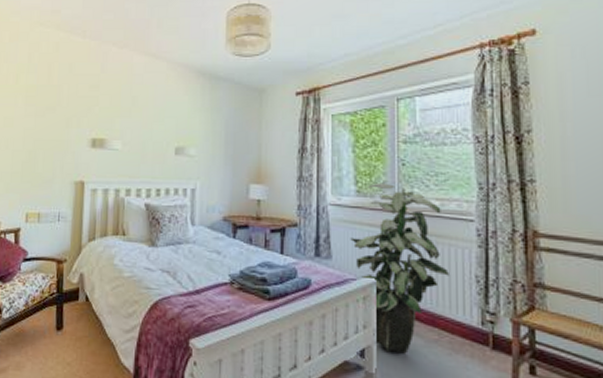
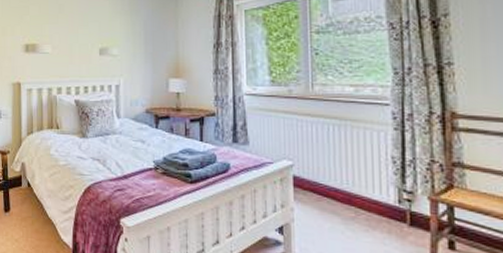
indoor plant: present [350,182,449,354] -> none [266,72,365,231]

